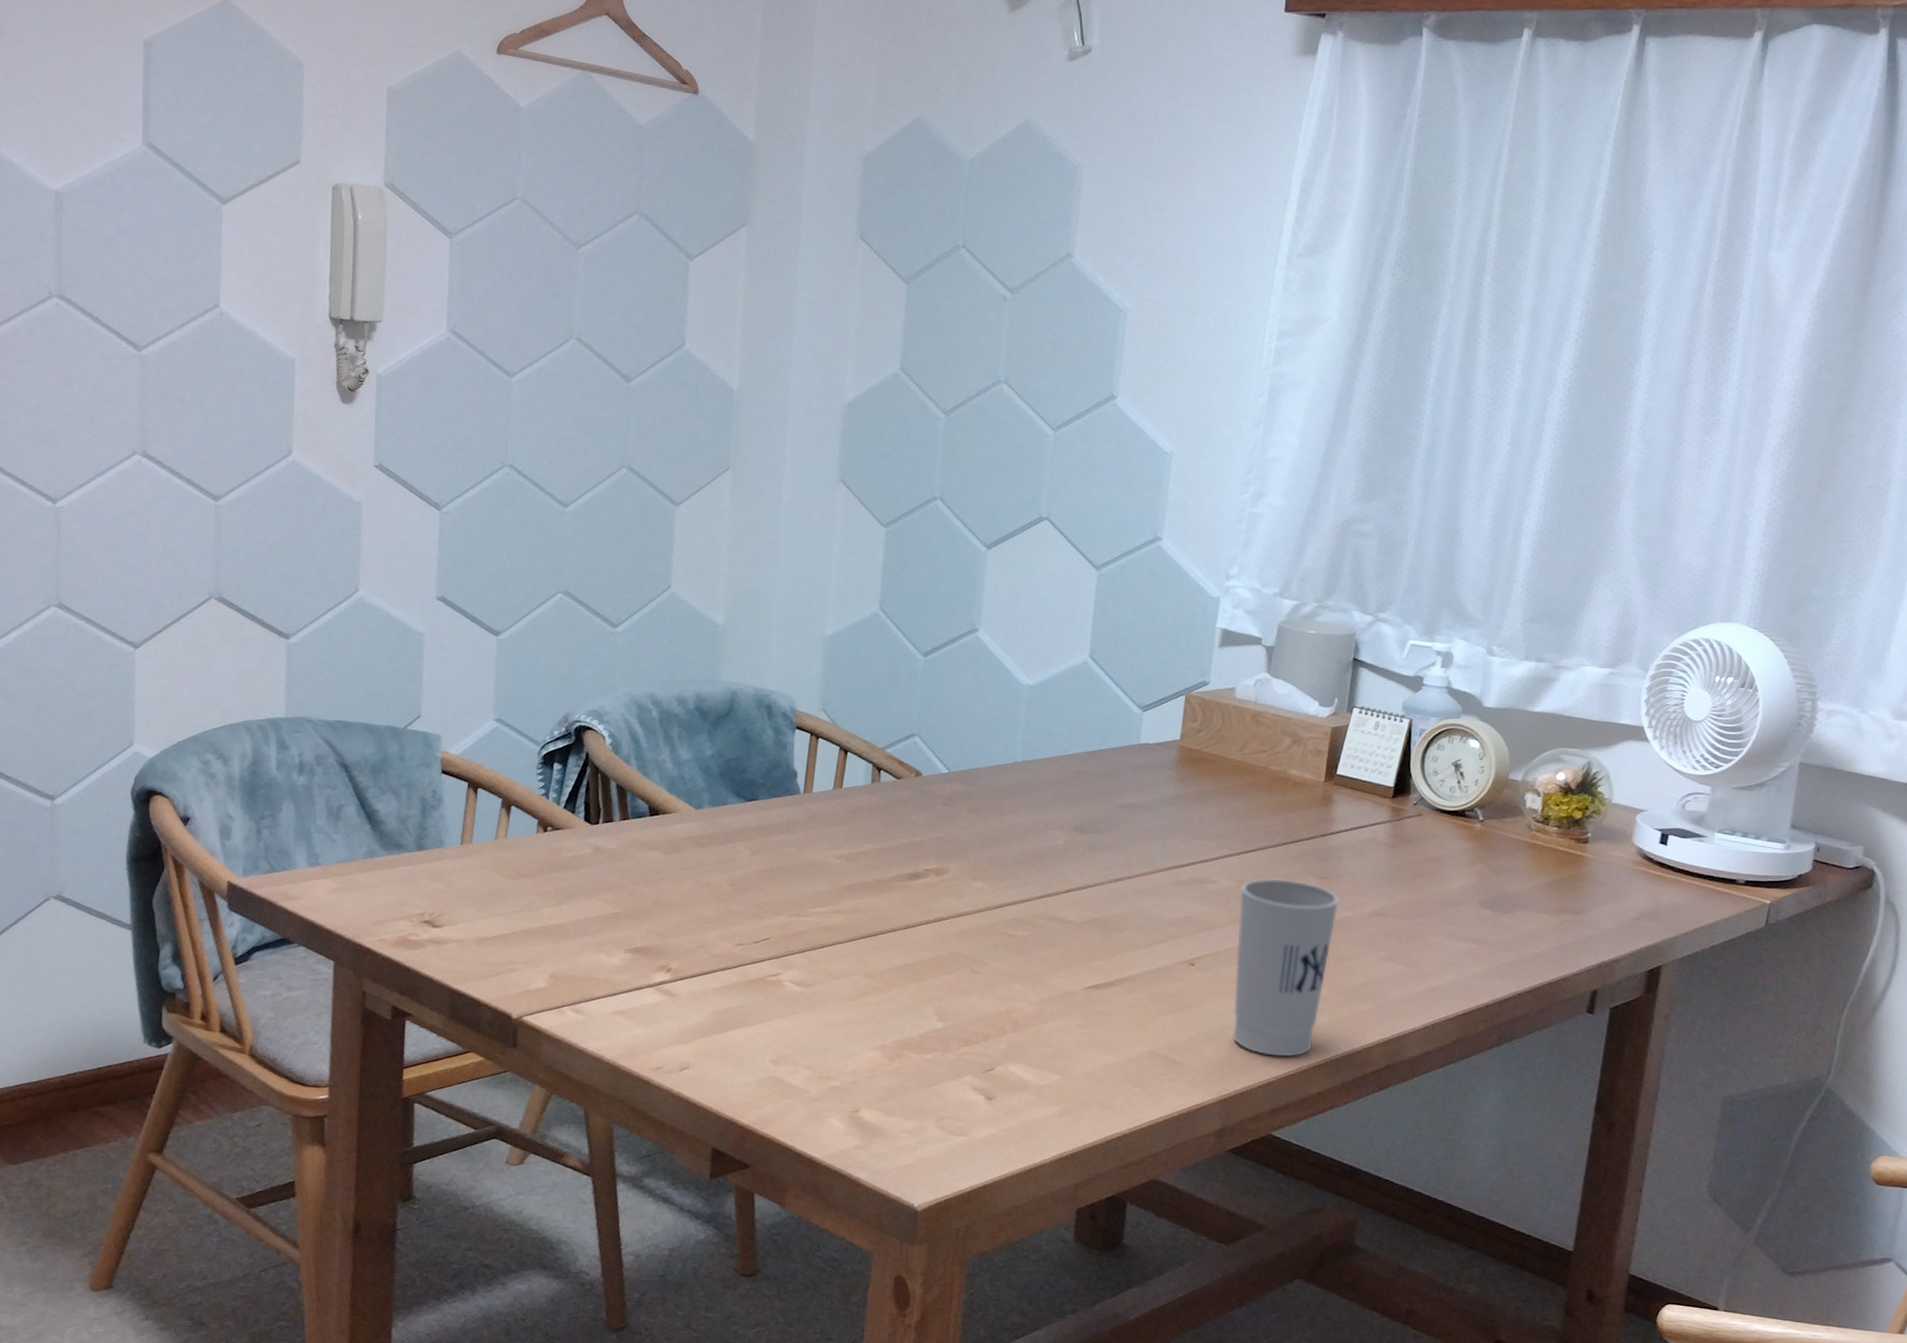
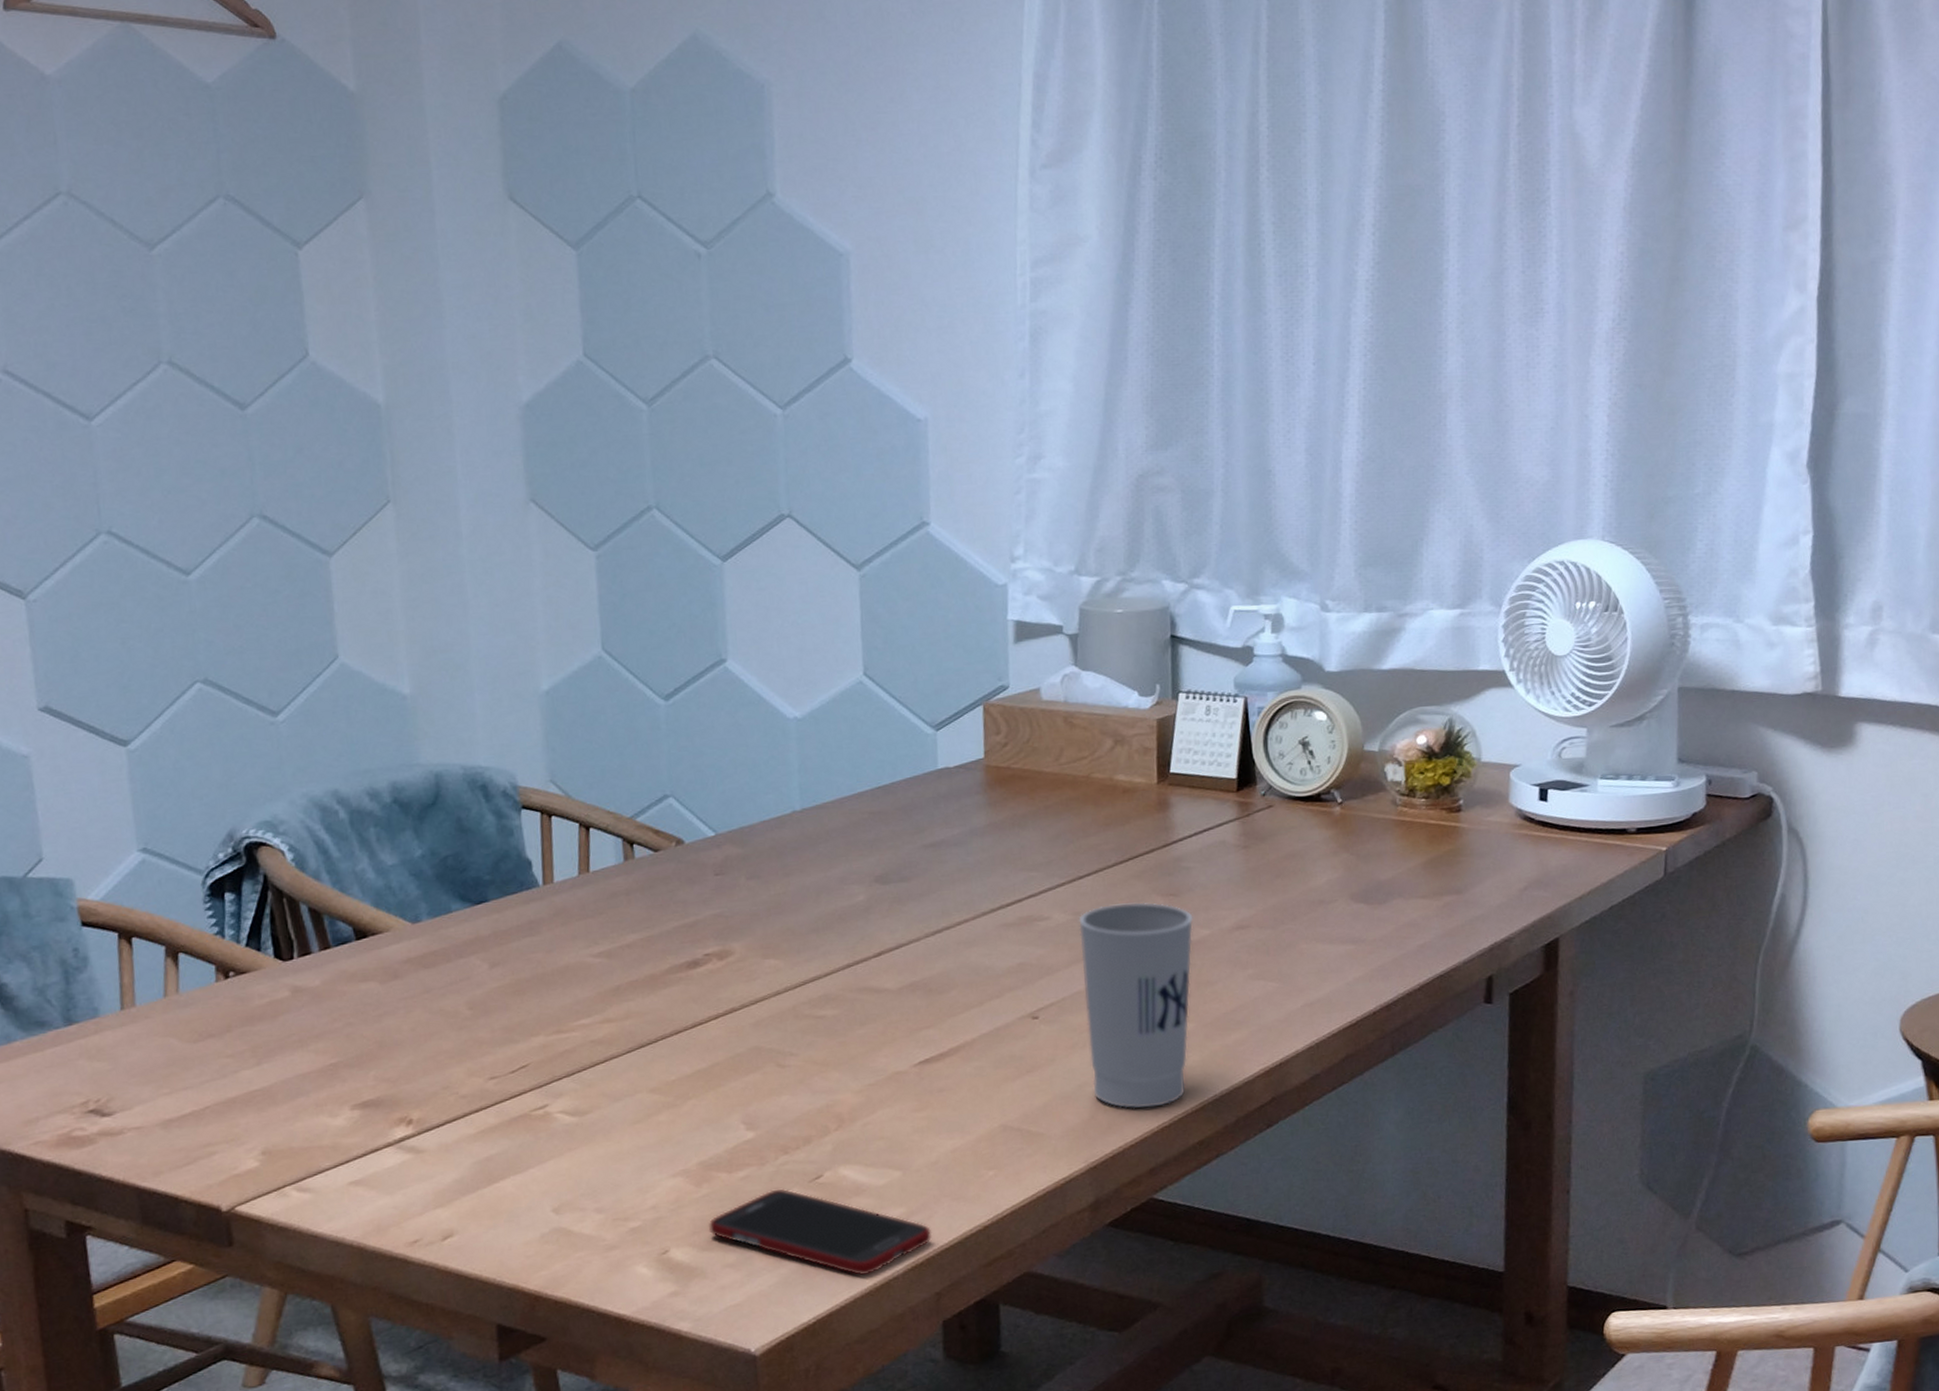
cell phone: none [894,1073,1078,1159] -> present [708,1188,932,1275]

